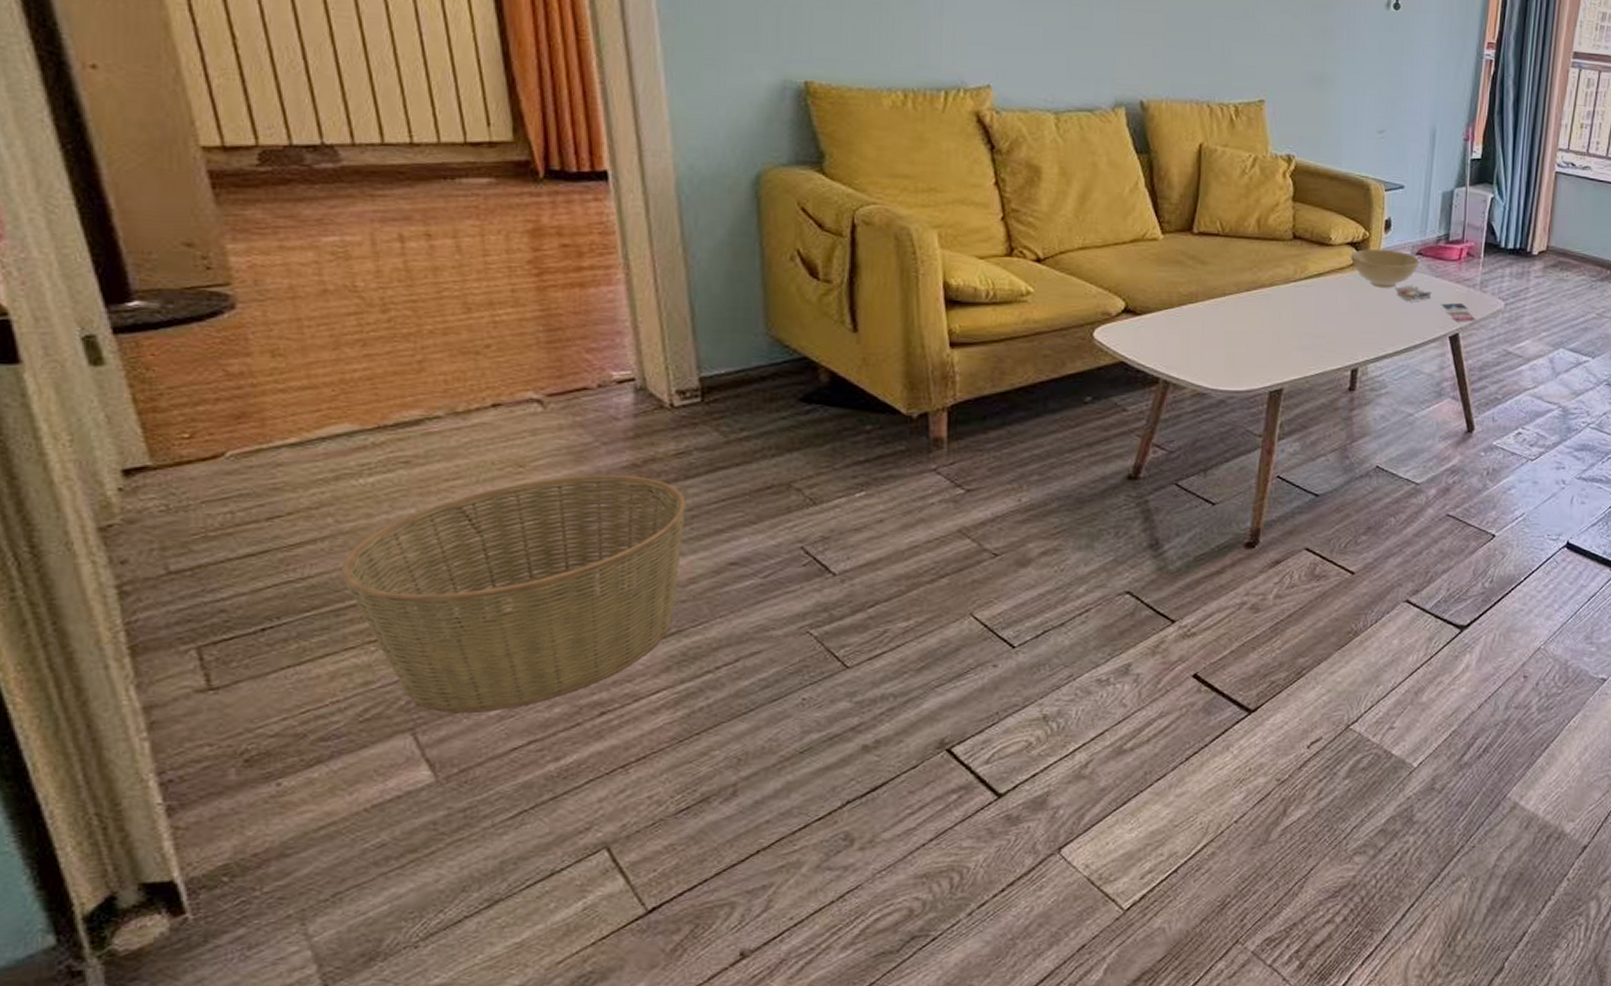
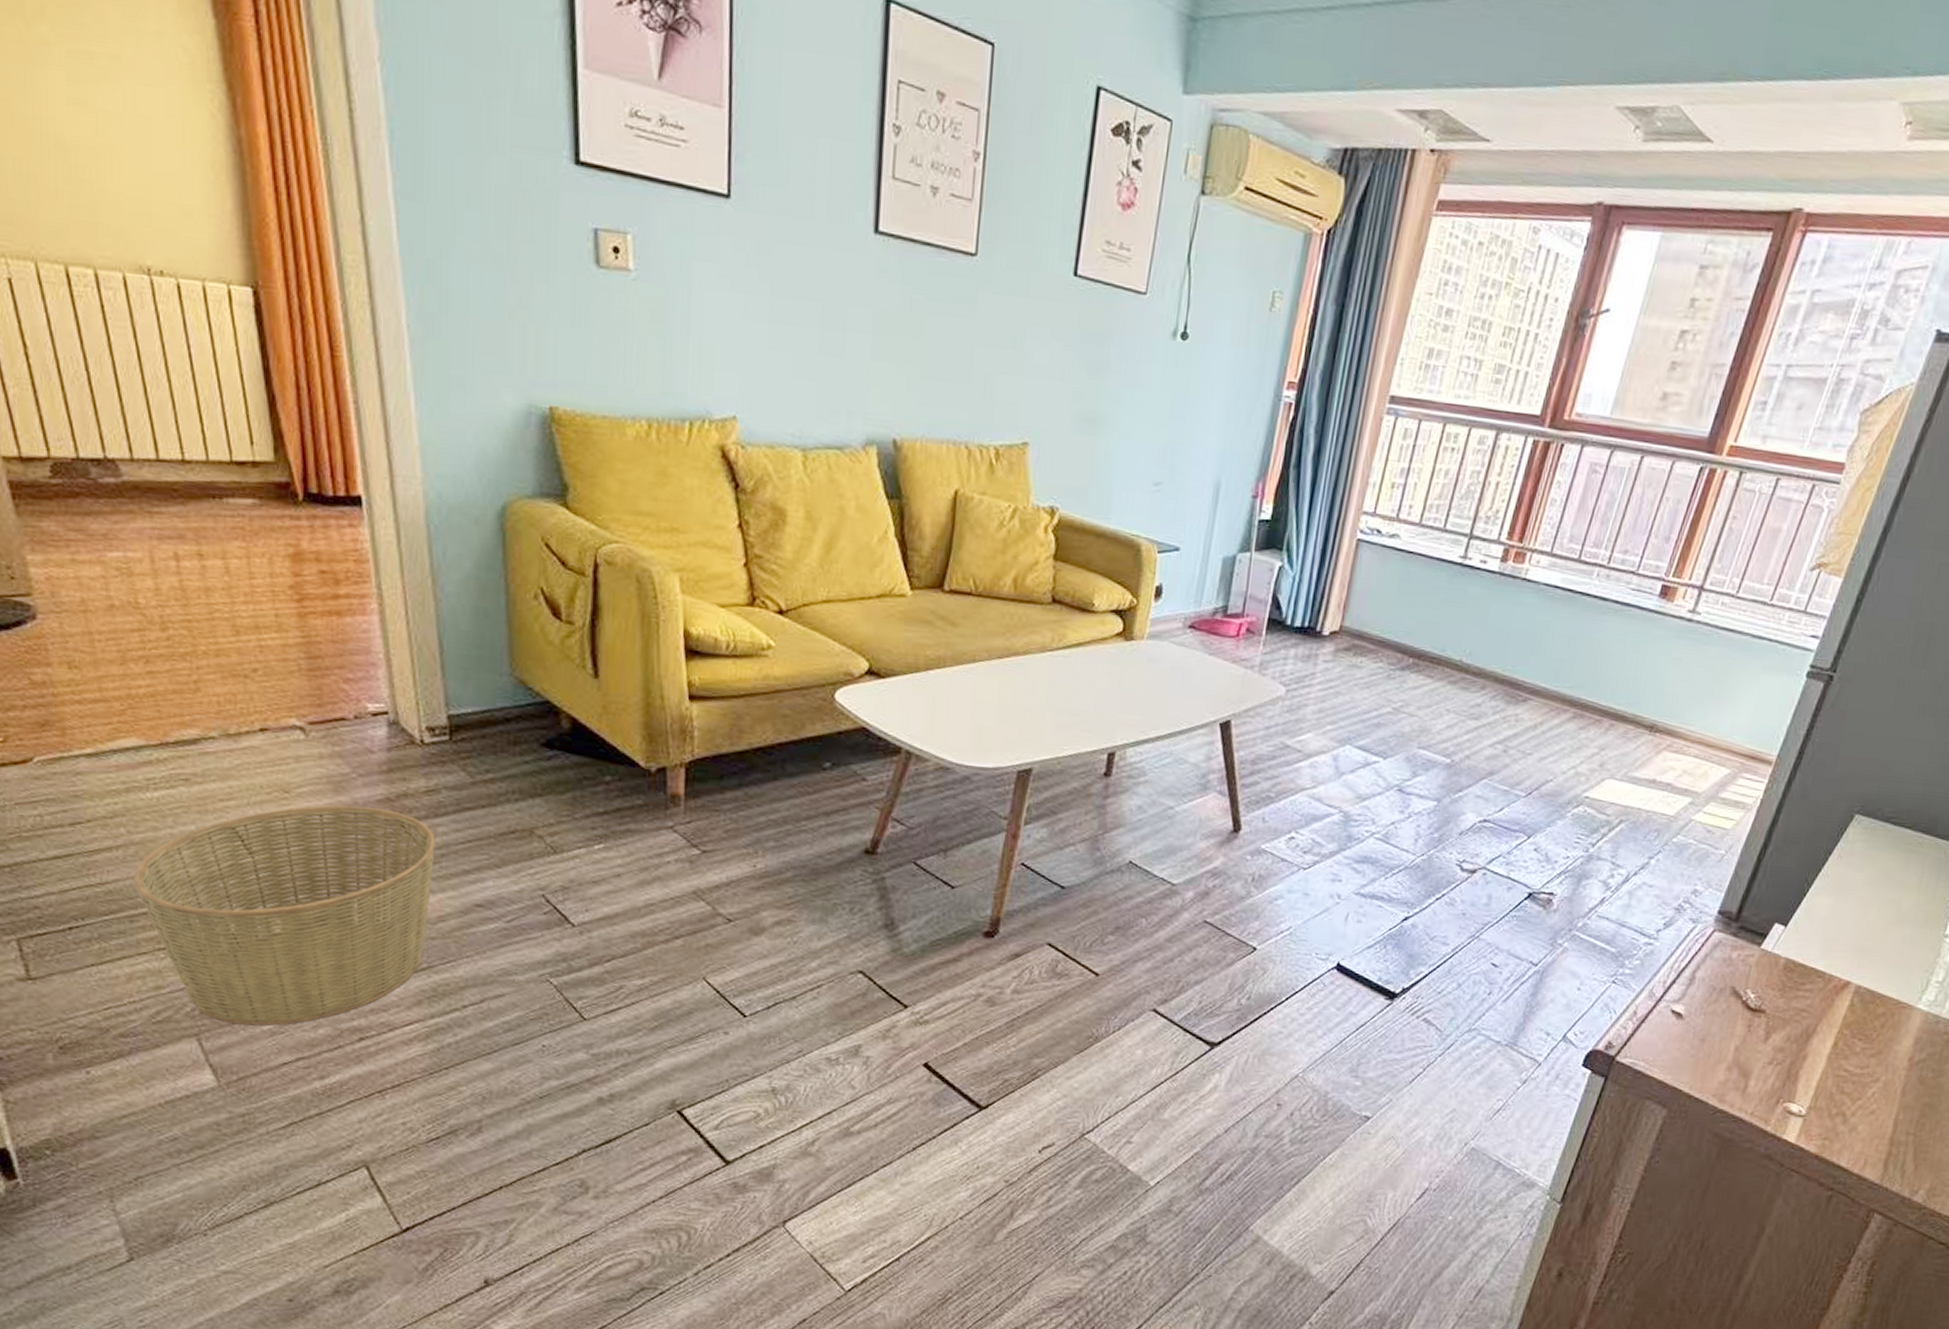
decorative bowl: present [1350,249,1420,288] -> none [1114,618,1192,664]
magazine: present [1395,285,1477,322] -> none [1162,661,1253,708]

